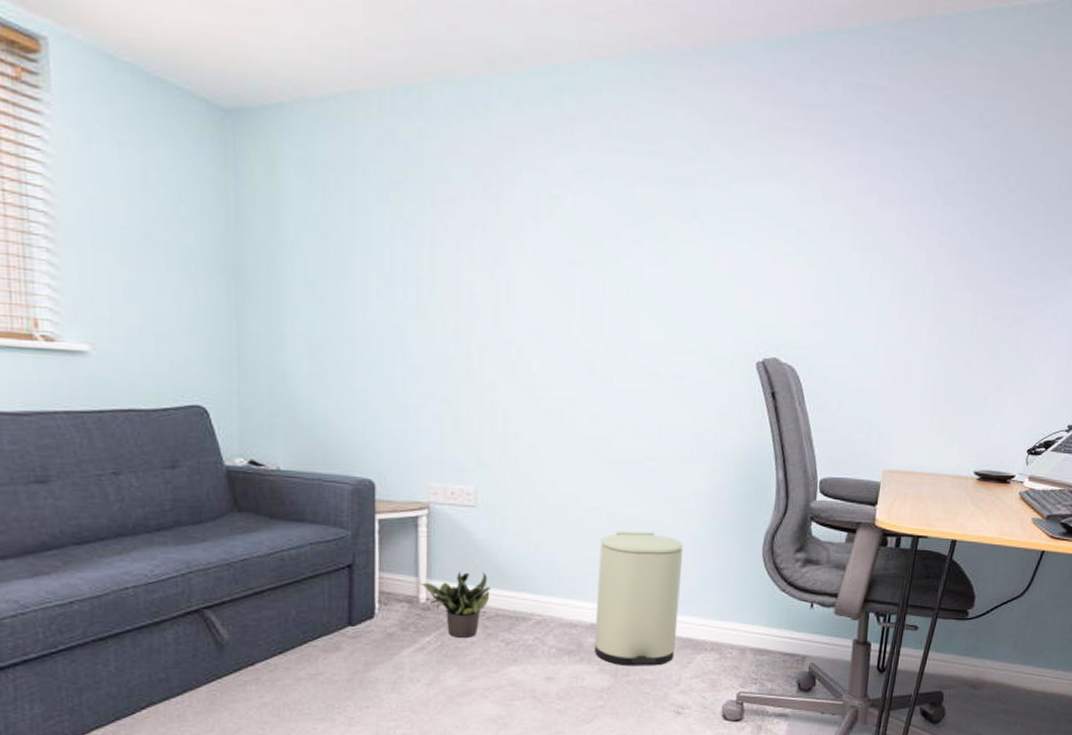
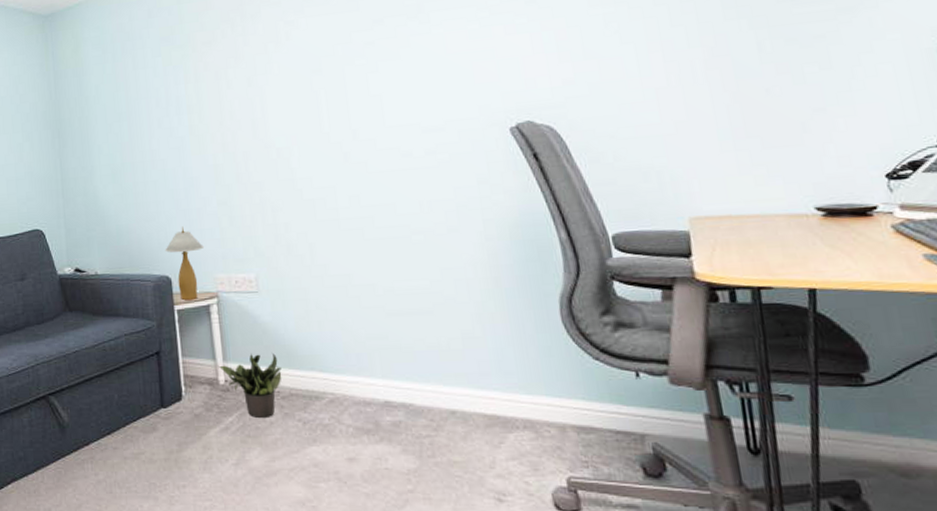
table lamp: none [370,423,419,510] -> present [165,226,204,301]
pedal bin: present [594,530,684,666] -> none [380,304,482,447]

